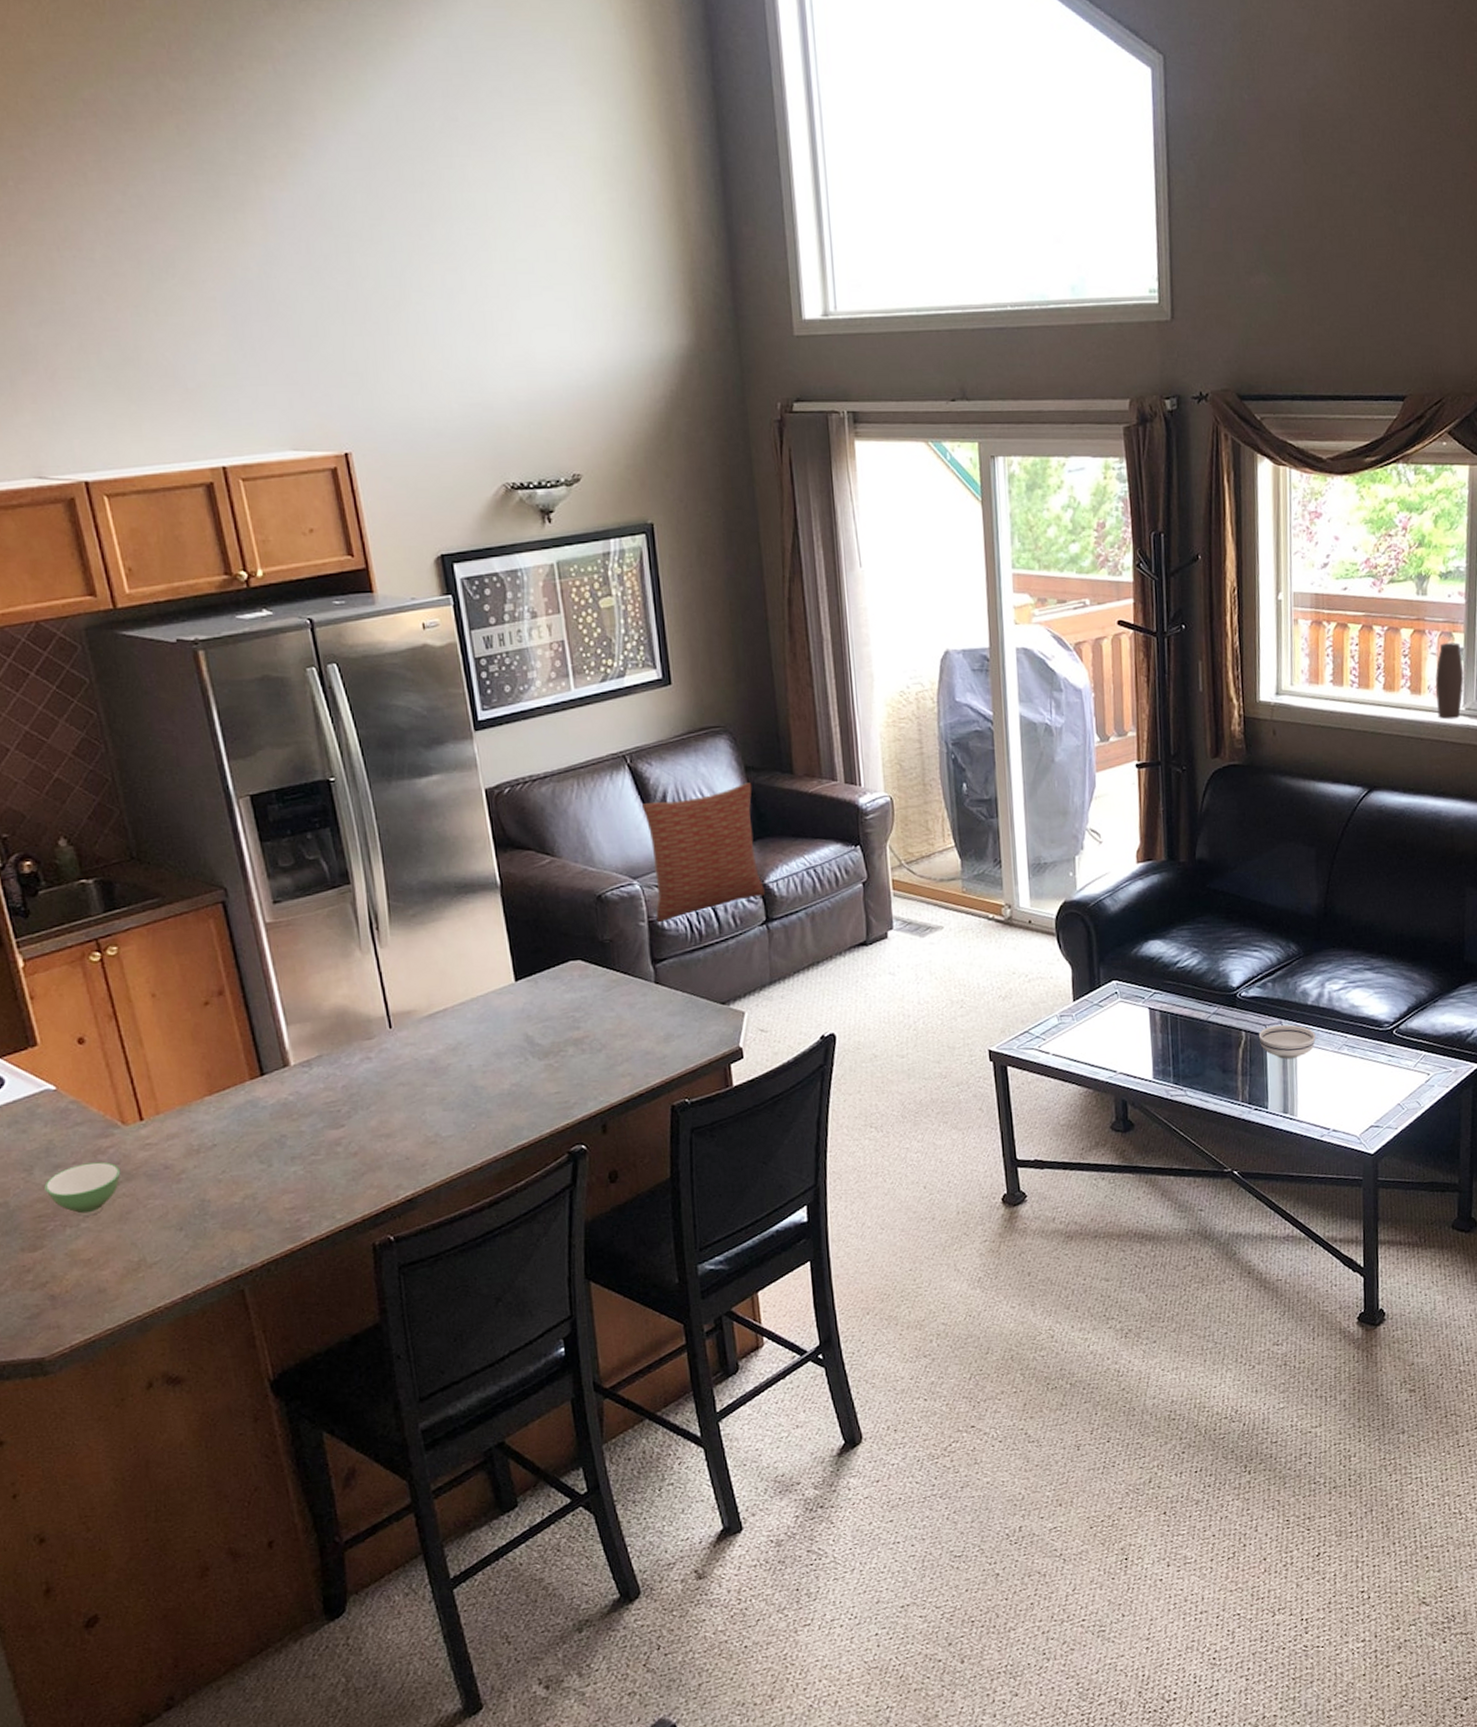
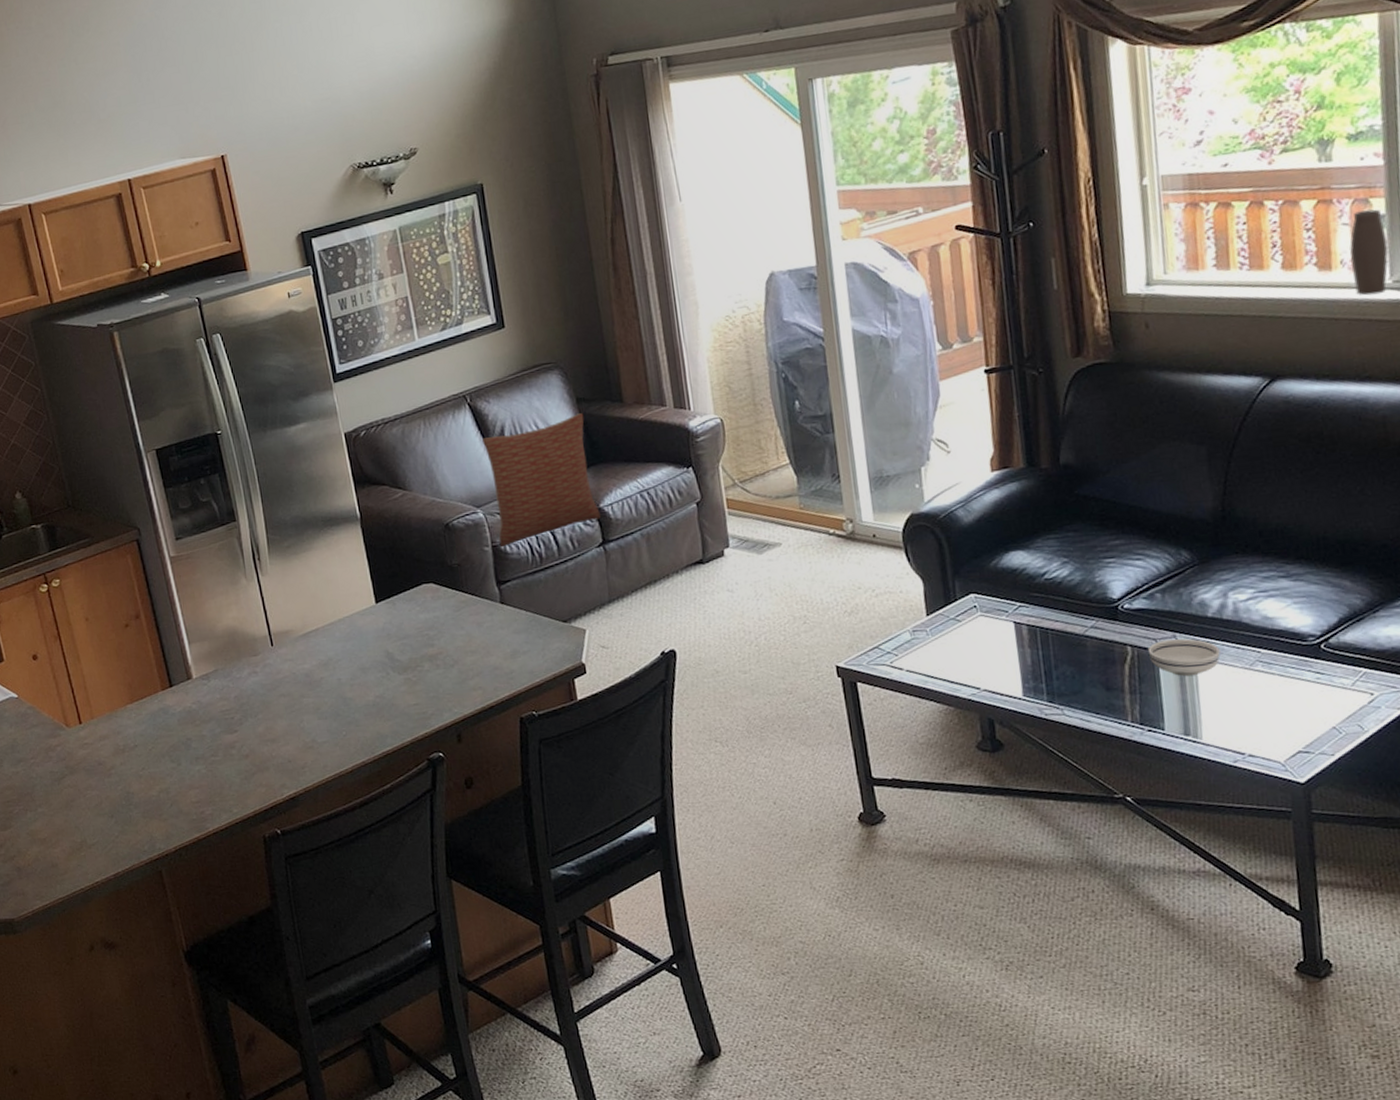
bowl: present [44,1161,121,1217] -> none [11,757,66,803]

